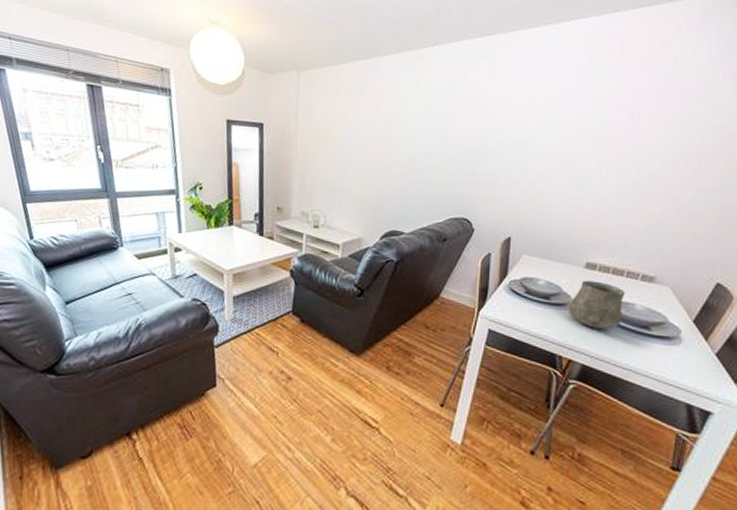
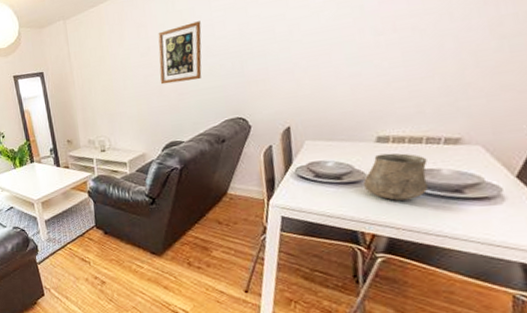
wall art: none [391,108,442,170] -> present [158,21,202,85]

